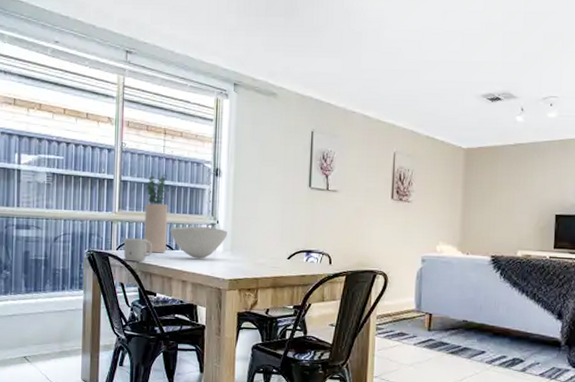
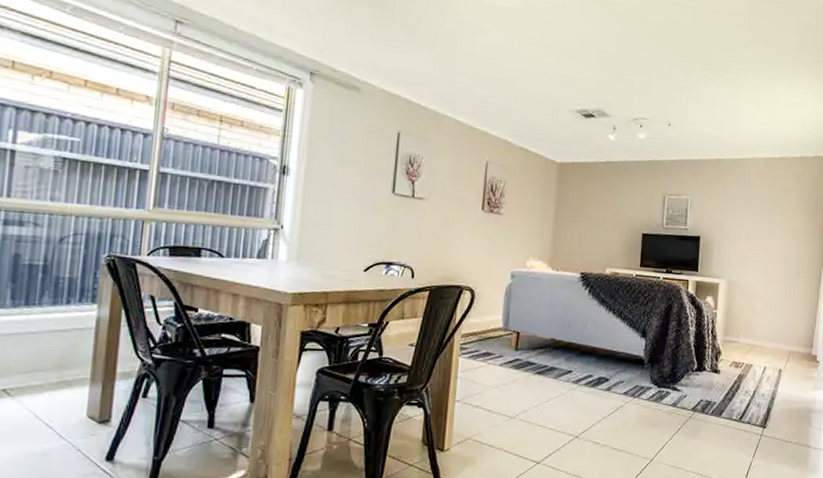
mug: present [123,237,153,262] -> none [157,241,198,270]
vase: present [144,170,168,253] -> none [186,163,221,261]
bowl: present [170,226,227,259] -> none [221,230,294,269]

